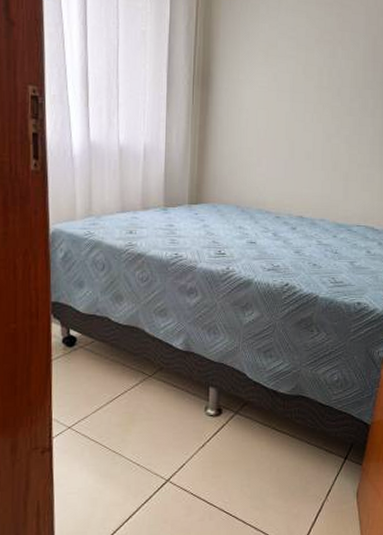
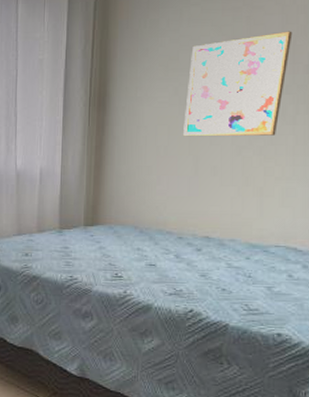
wall art: none [281,31,374,126] -> present [183,31,293,137]

